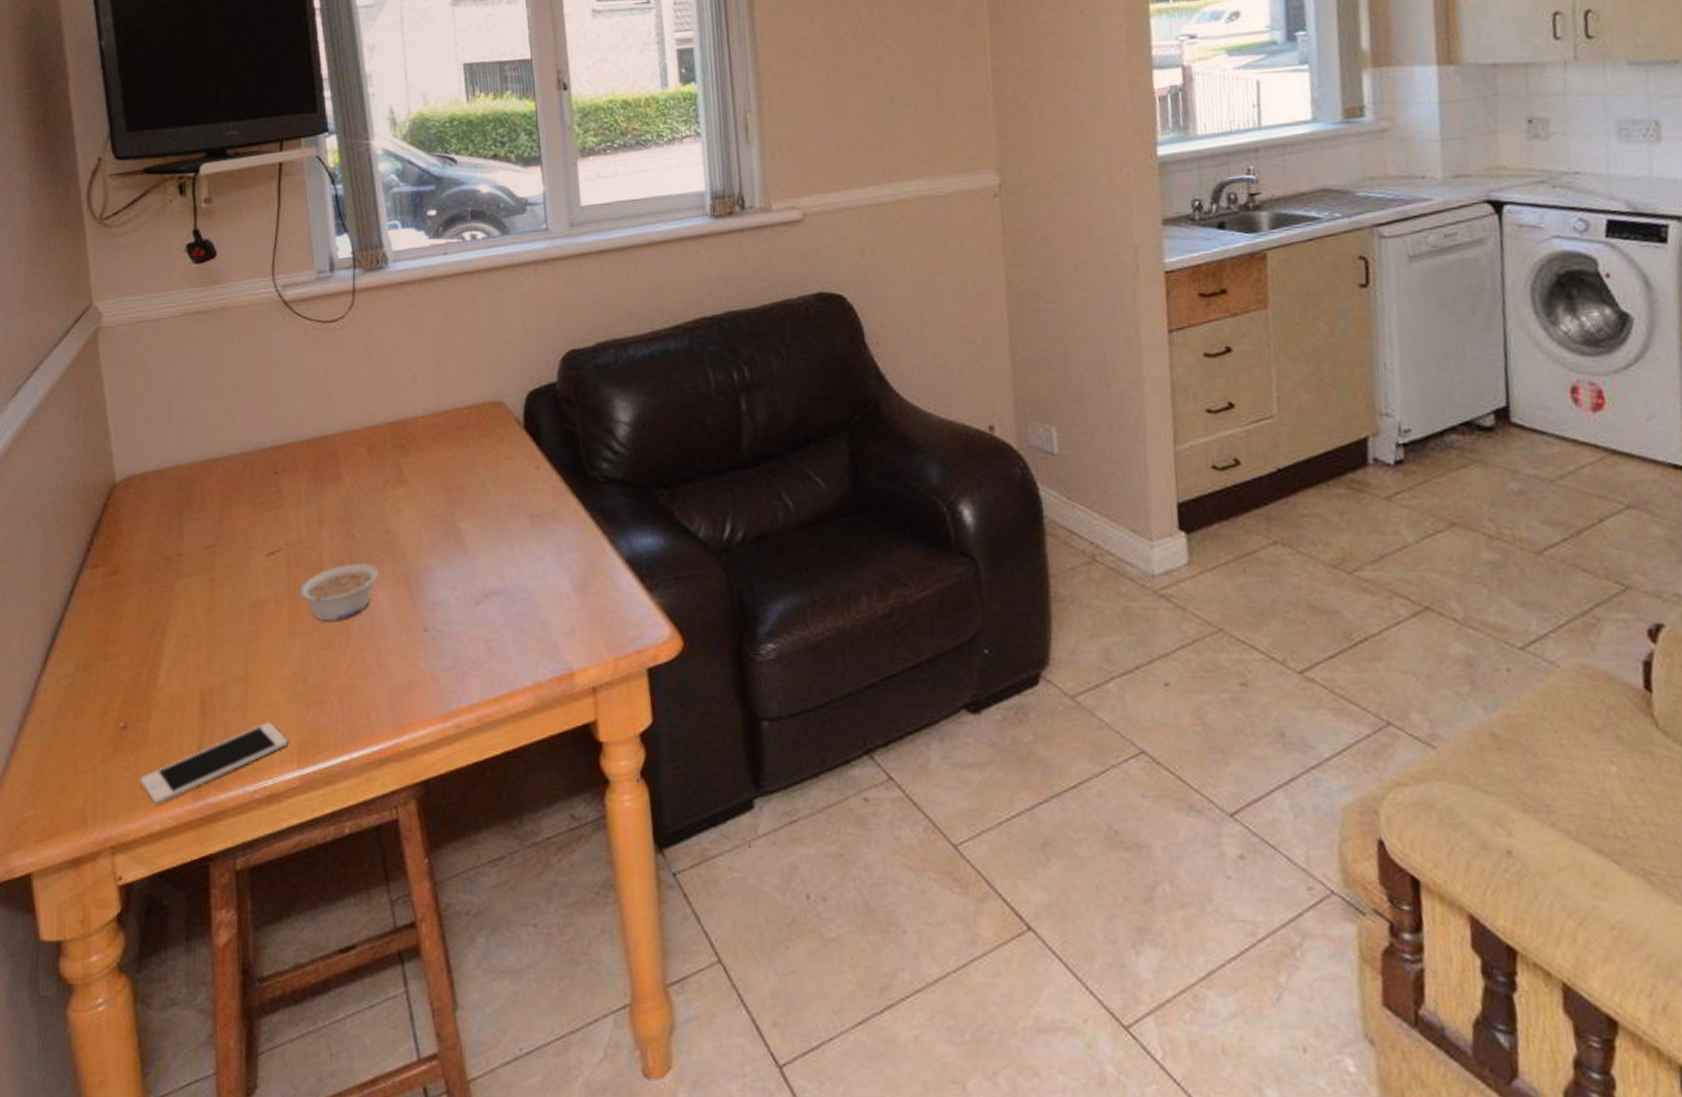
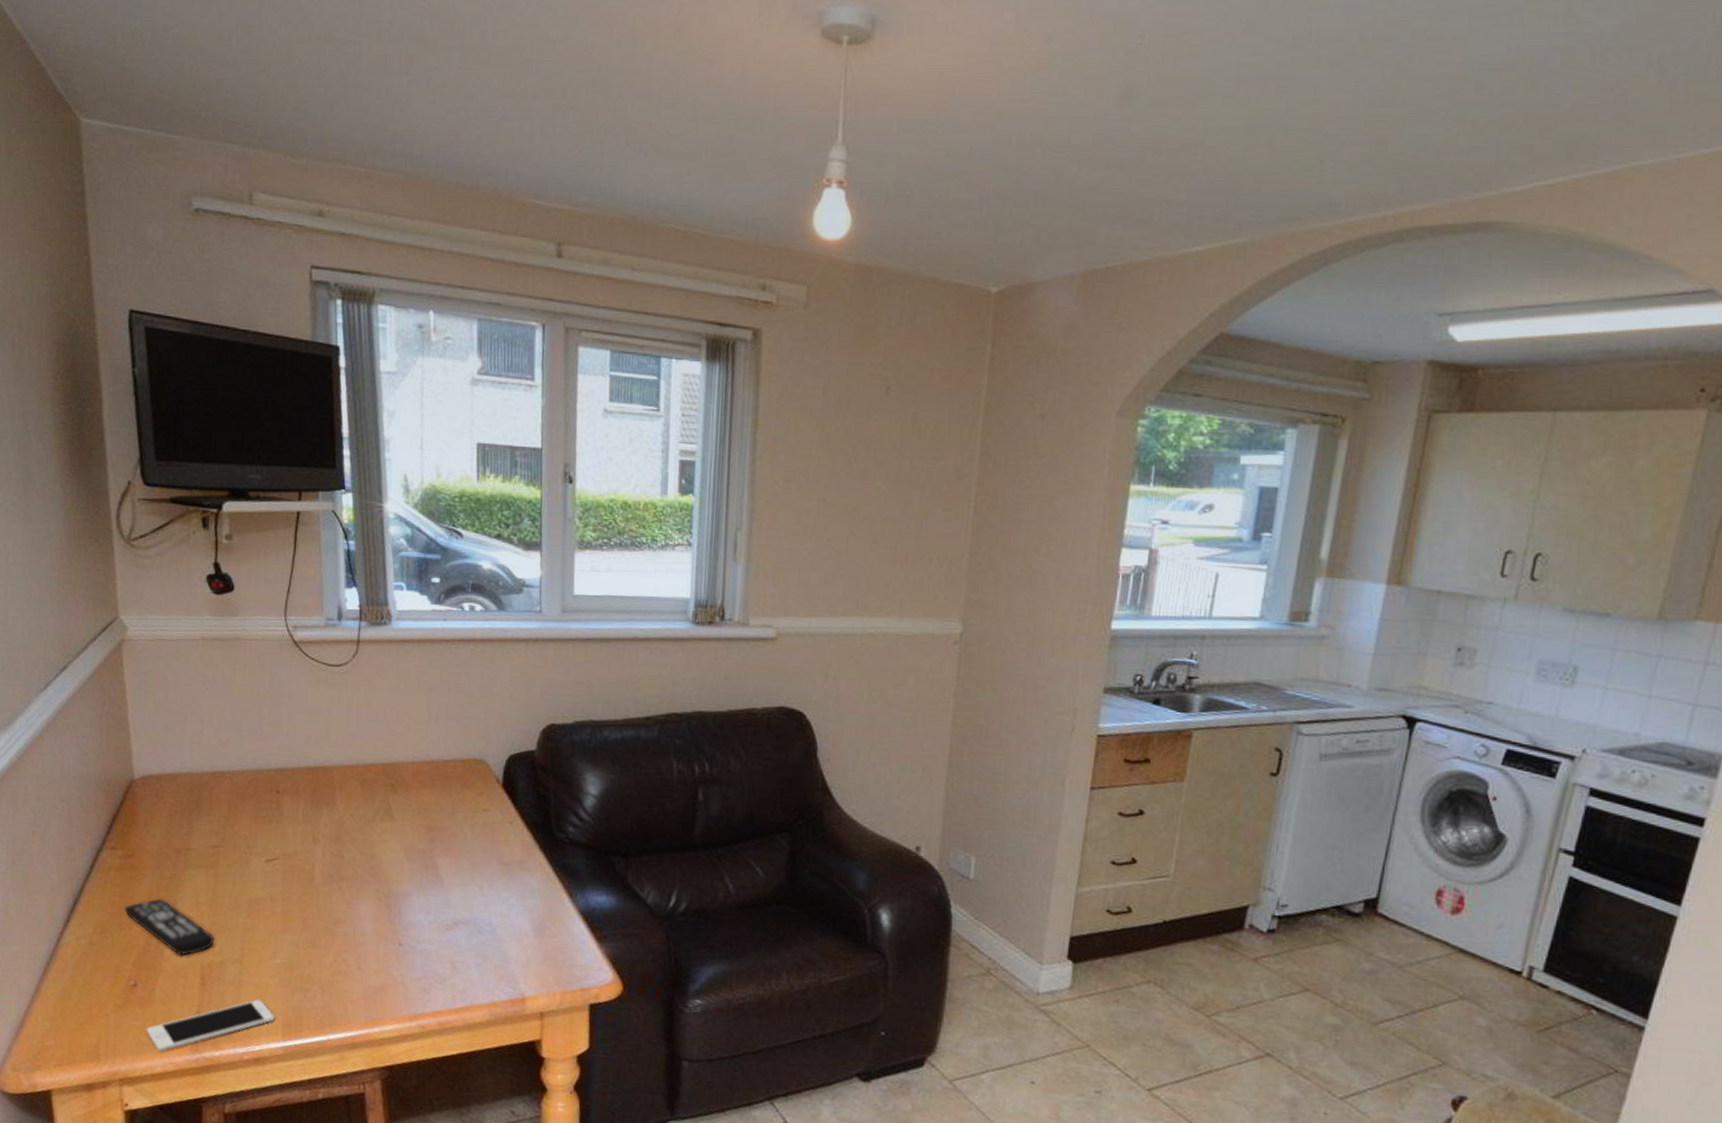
remote control: none [110,616,214,683] -> present [124,897,215,957]
legume: present [299,564,378,621] -> none [292,879,363,926]

